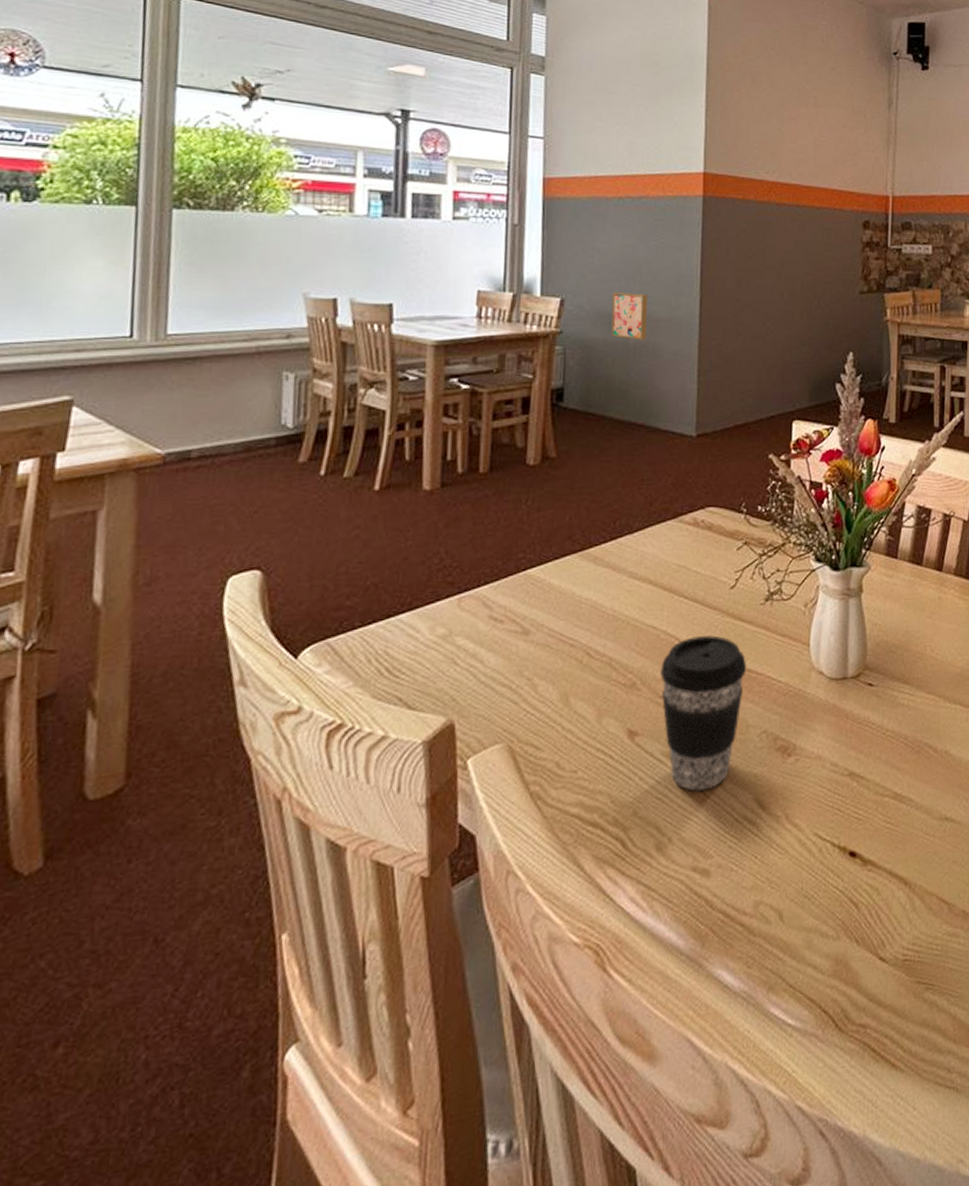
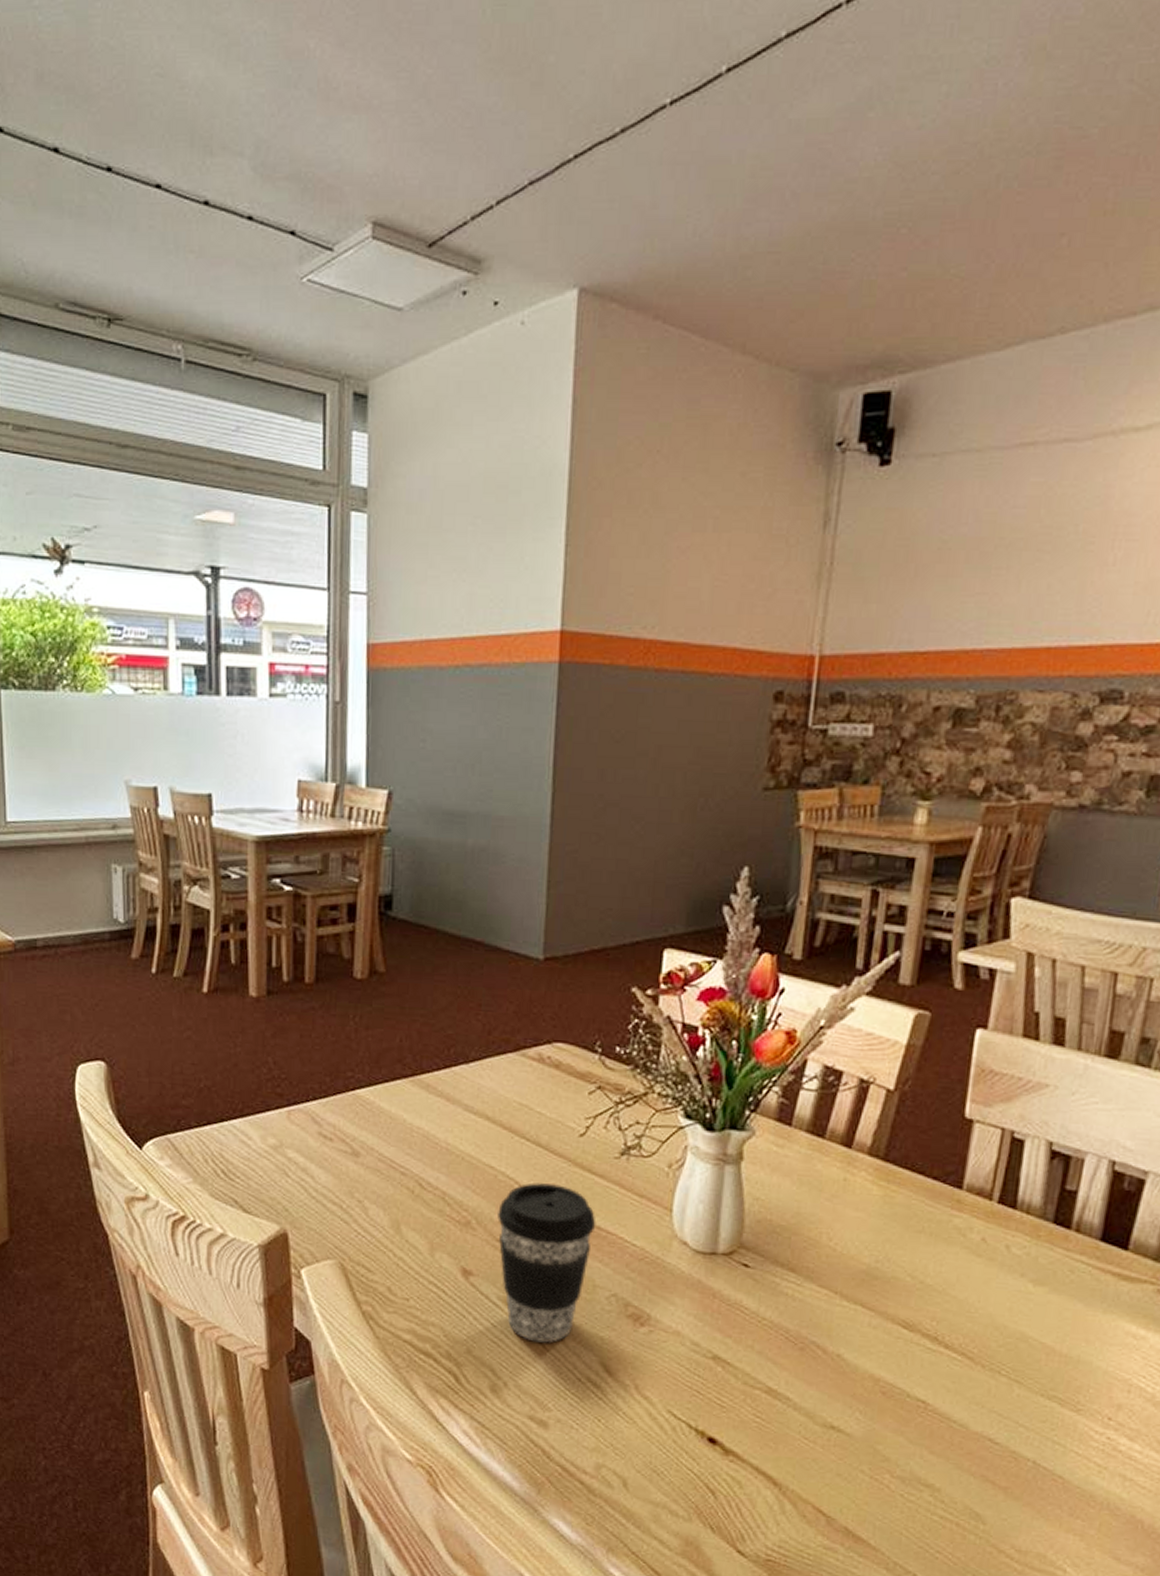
wall art: present [611,292,648,340] -> none [445,783,488,843]

